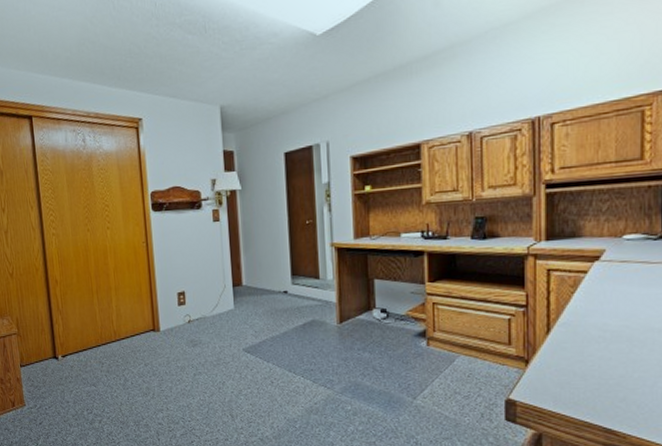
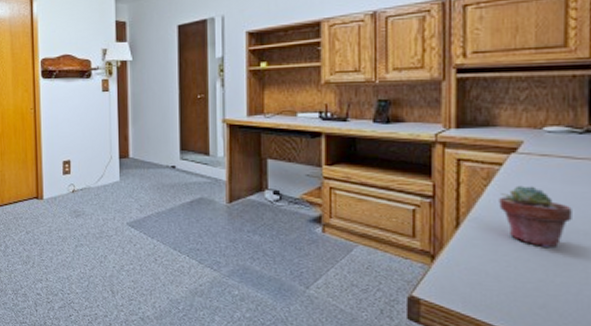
potted succulent: none [584,290,648,347] -> present [499,185,572,249]

